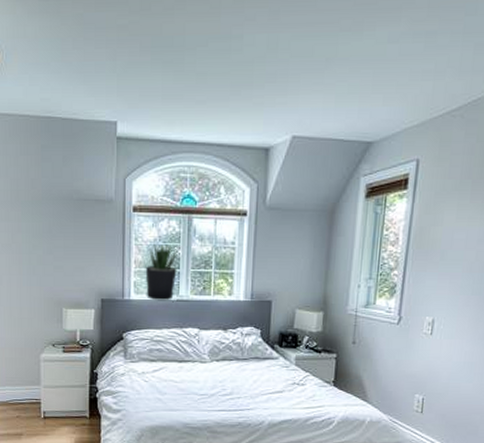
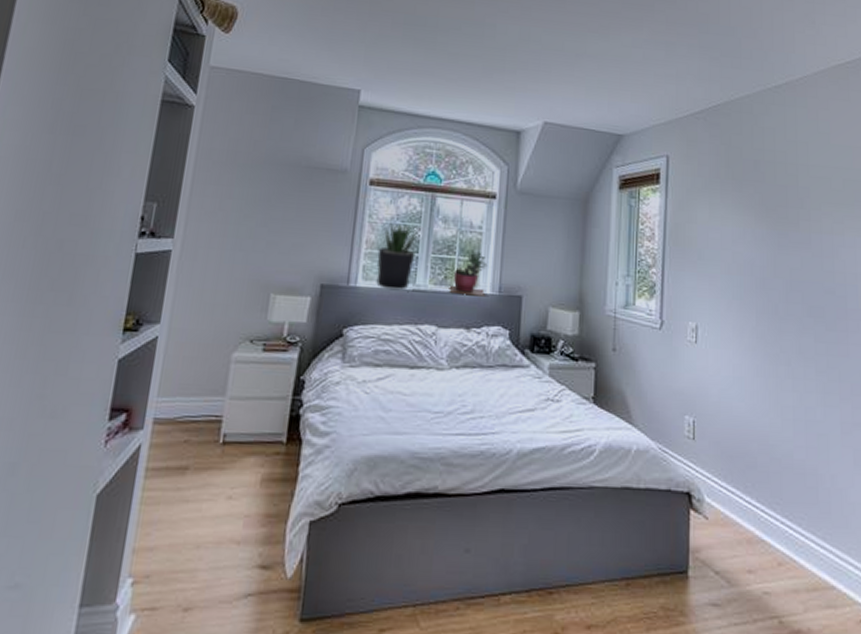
succulent plant: none [207,263,241,303] -> present [449,250,488,297]

